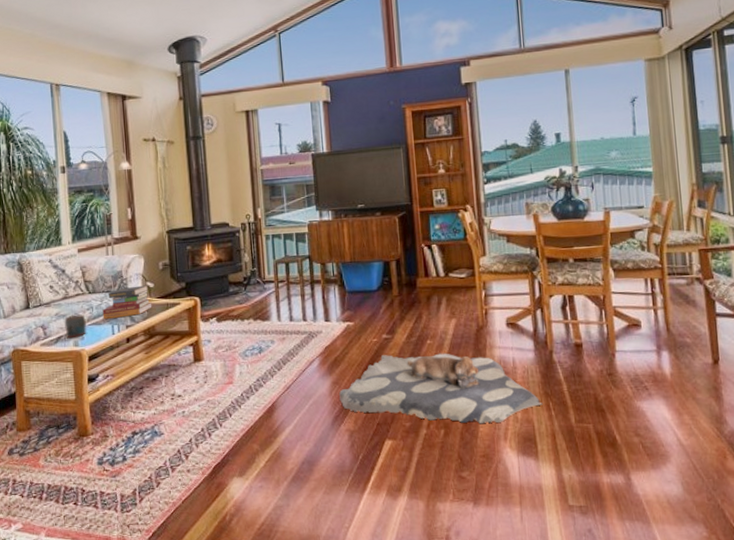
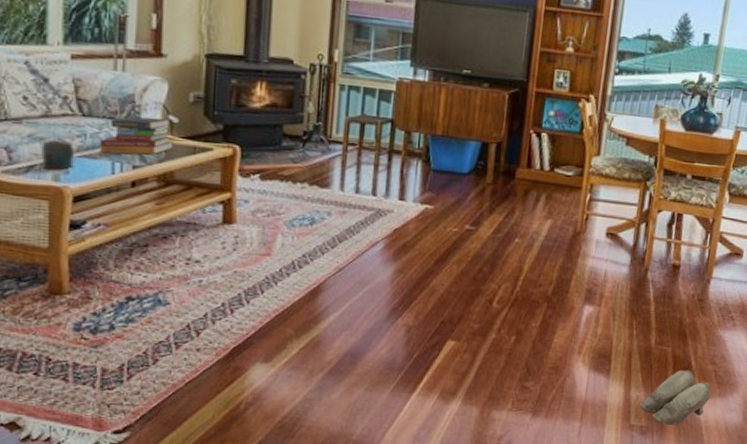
dog bed: present [339,353,543,424] -> none [402,248,626,335]
slippers: none [573,445,644,504] -> present [639,370,711,426]

